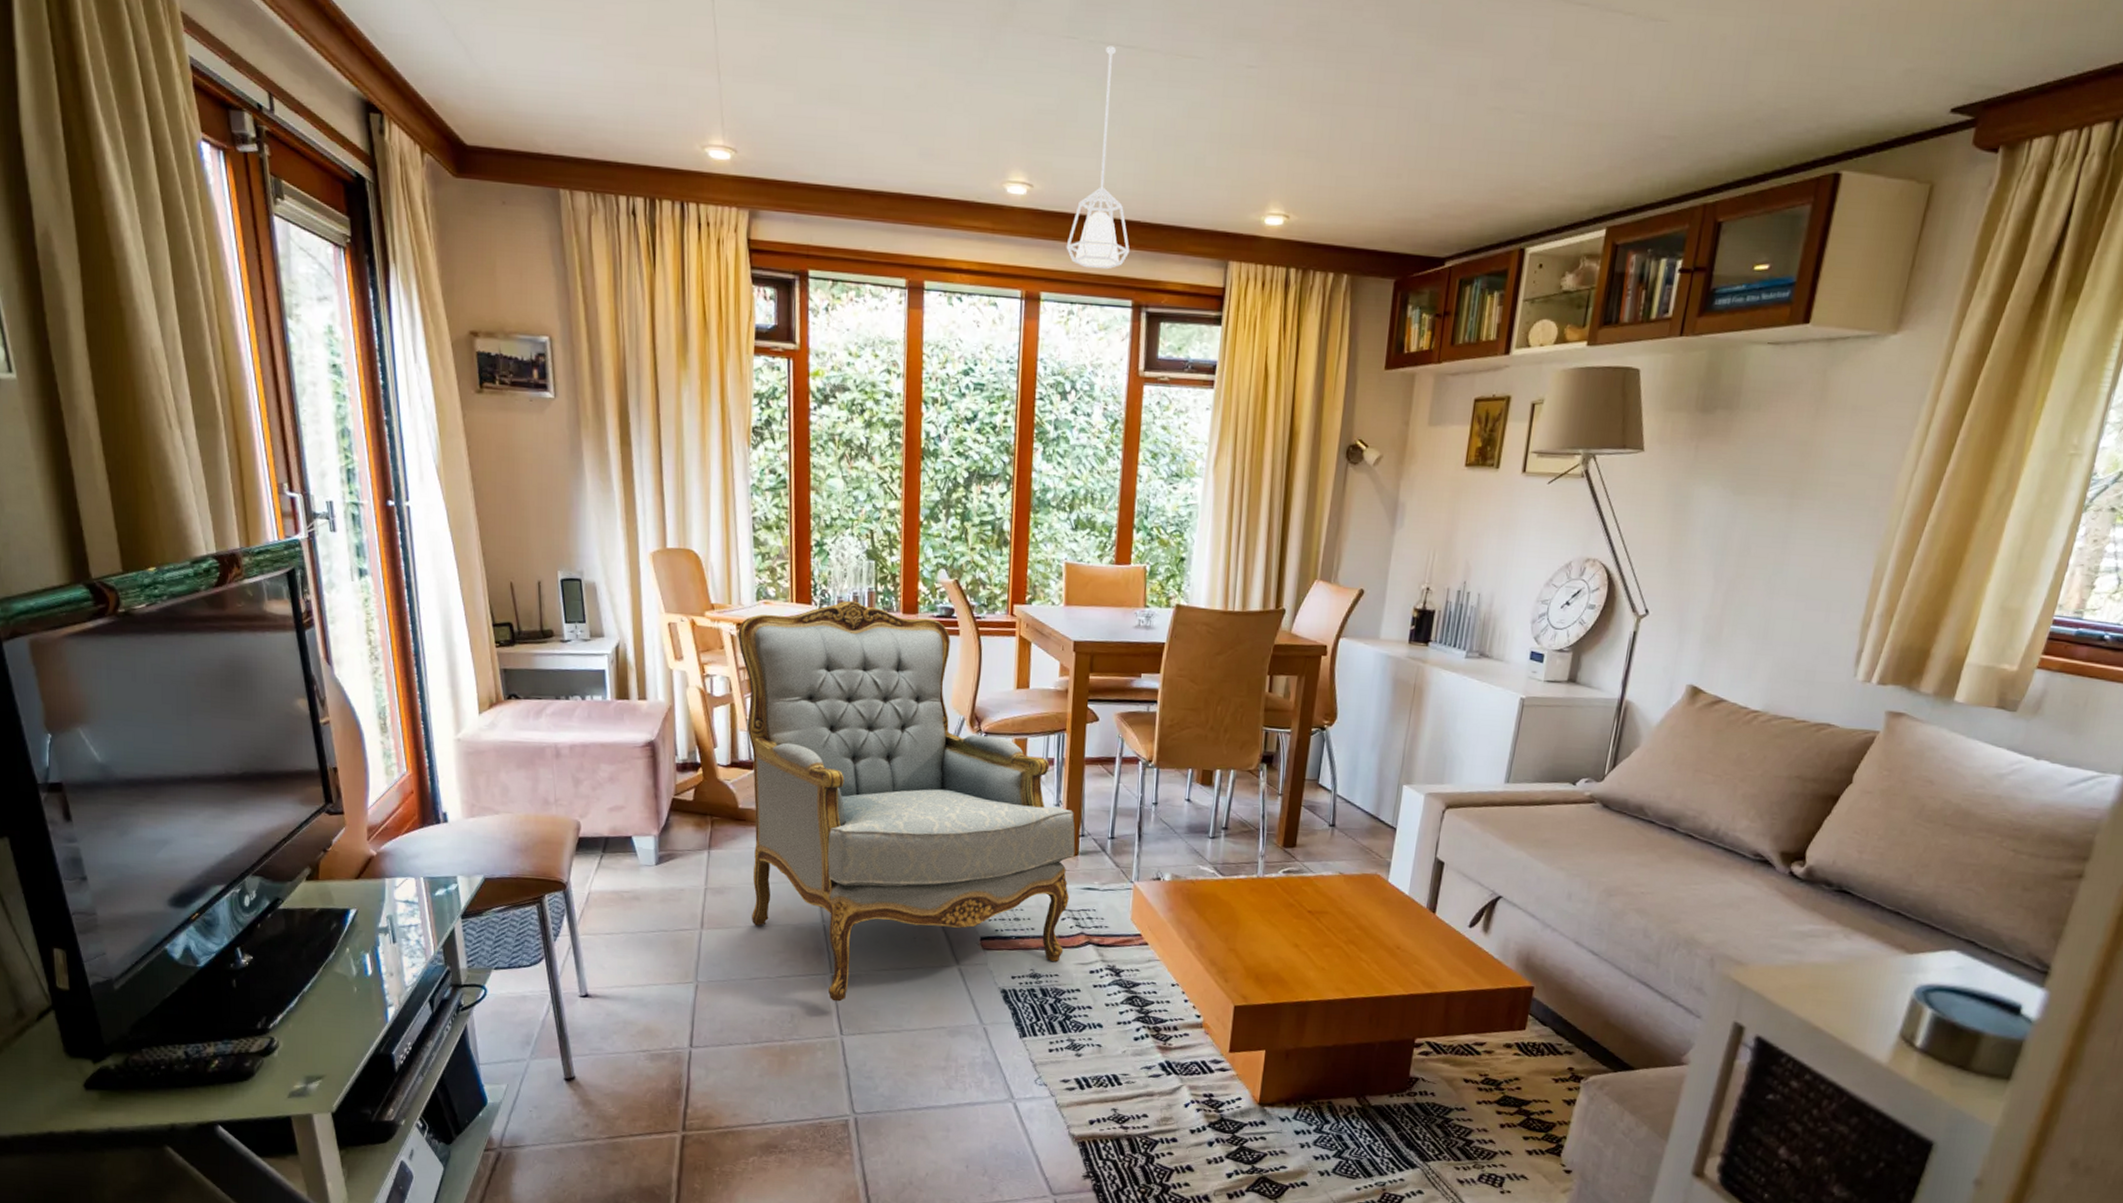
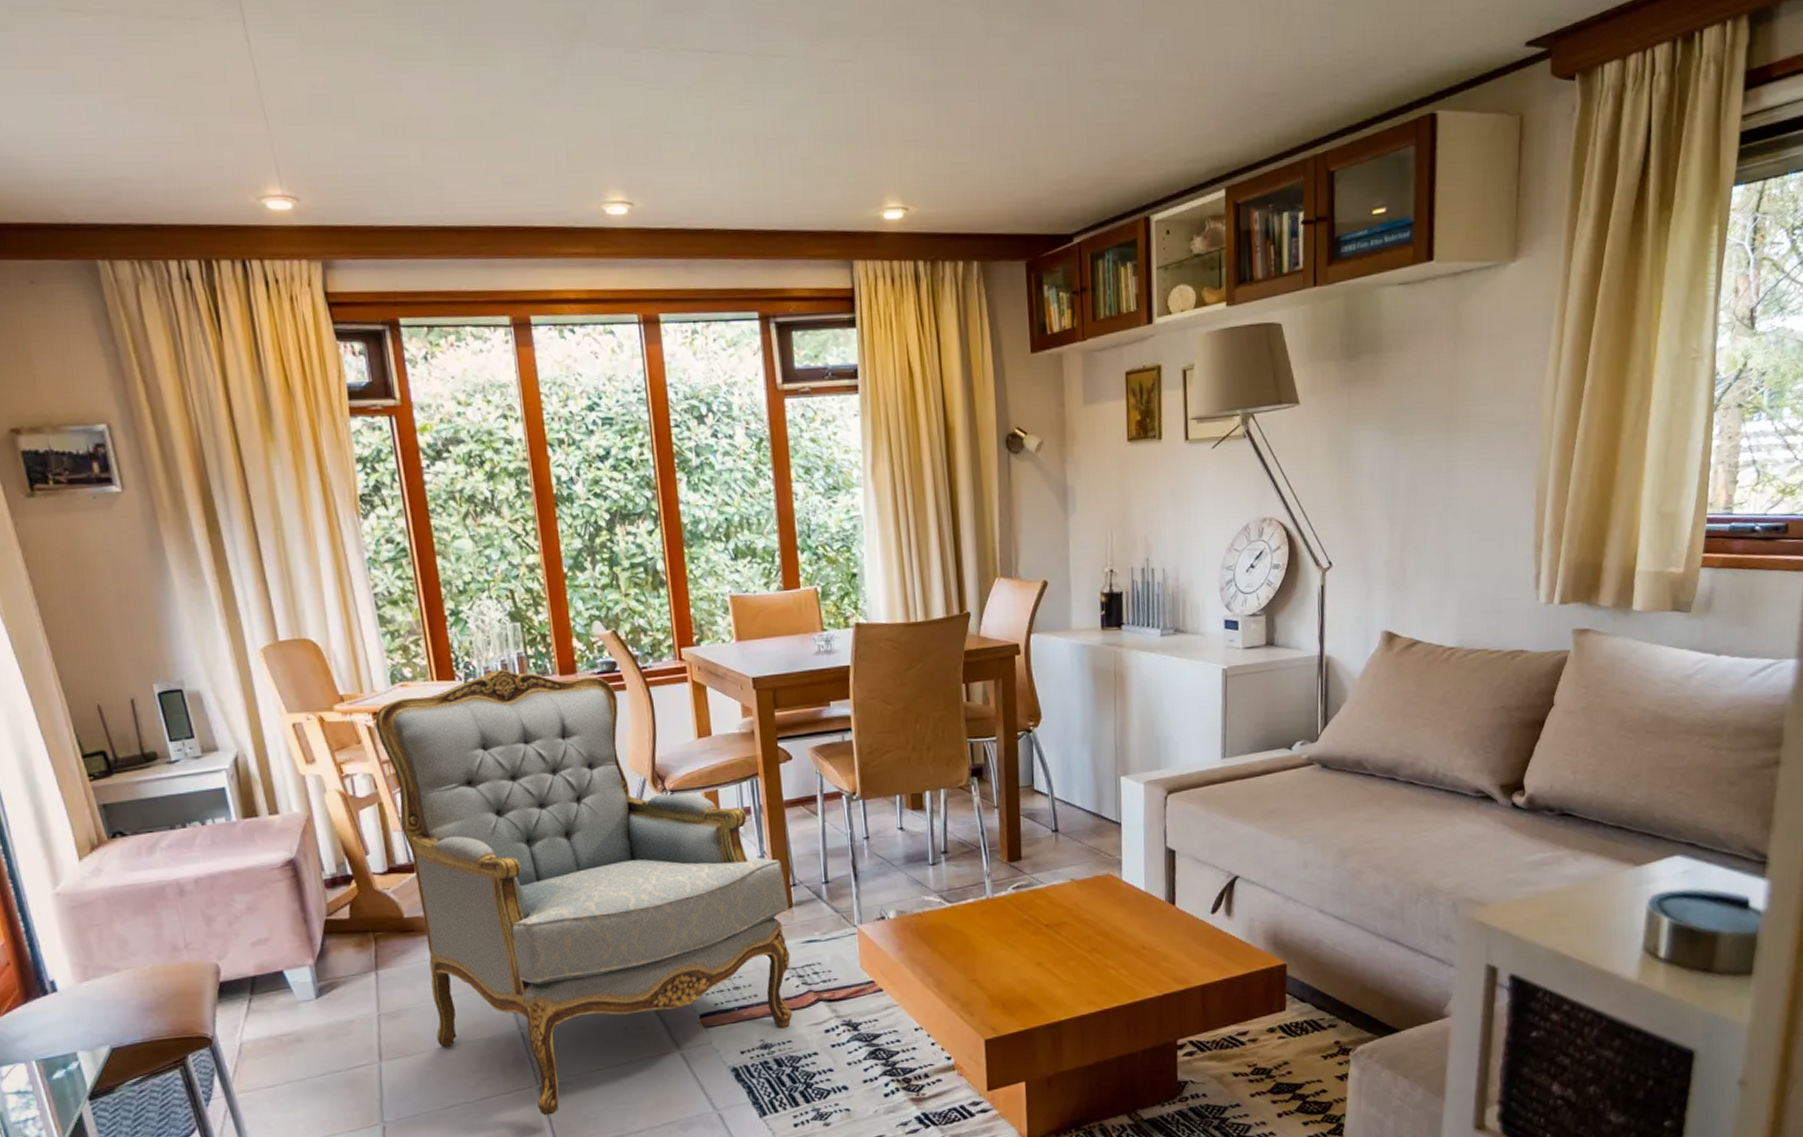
pendant lamp: present [1066,46,1130,270] -> none [679,52,748,284]

